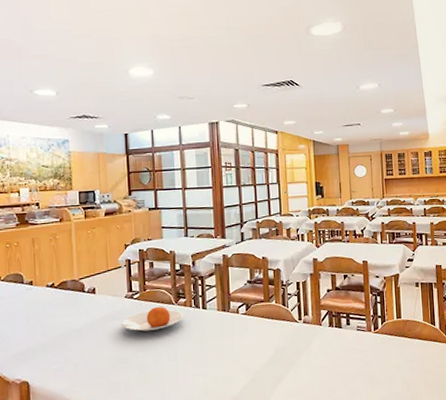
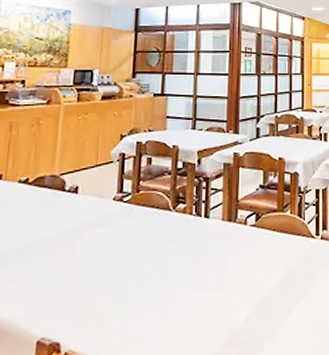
plate: present [121,306,184,332] -> none [105,212,181,245]

